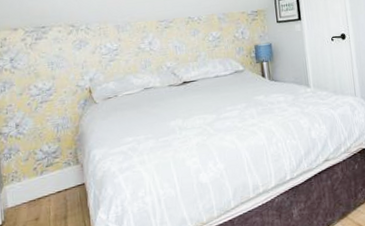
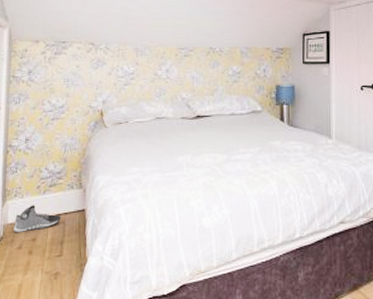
sneaker: none [14,186,62,216] -> present [14,205,61,233]

